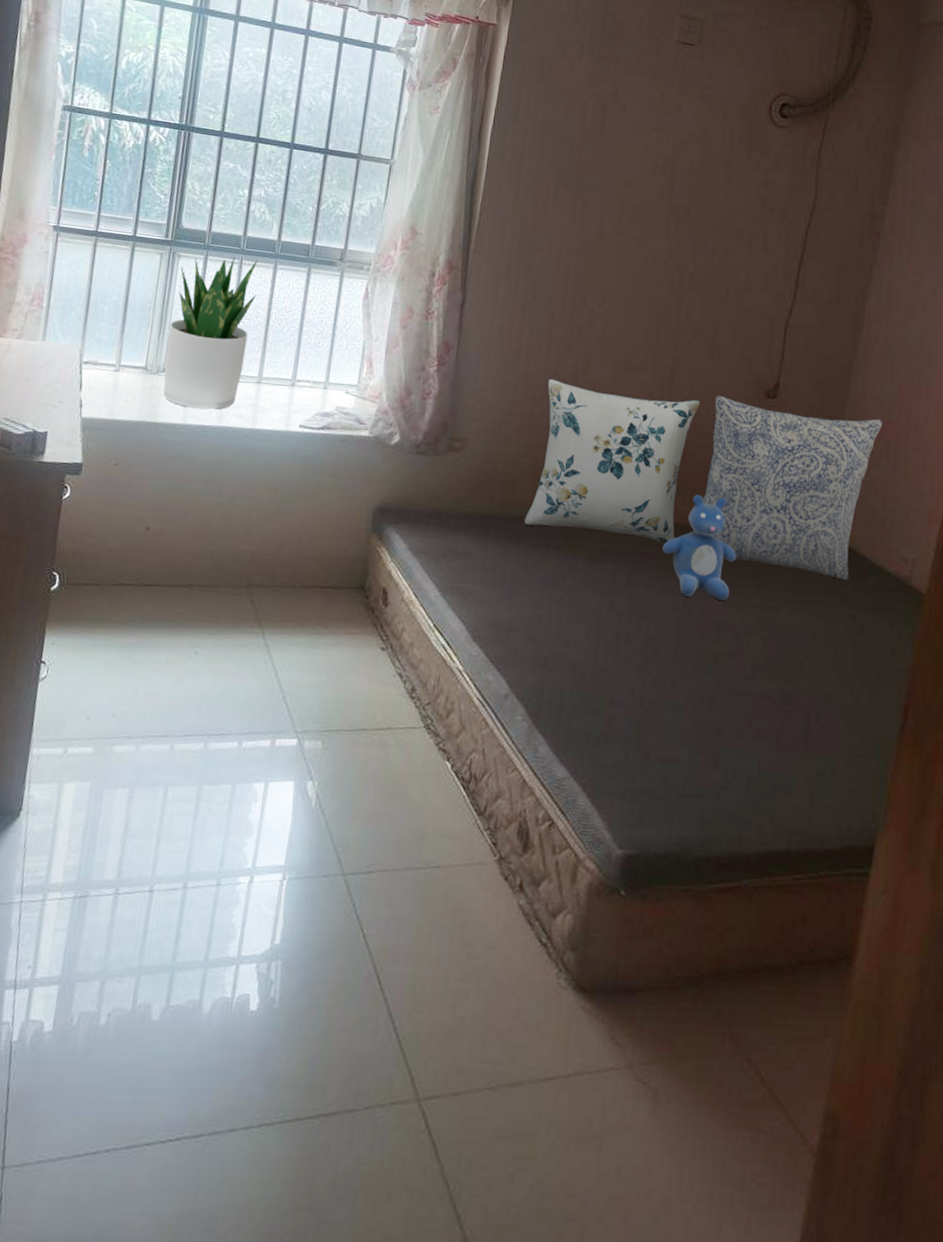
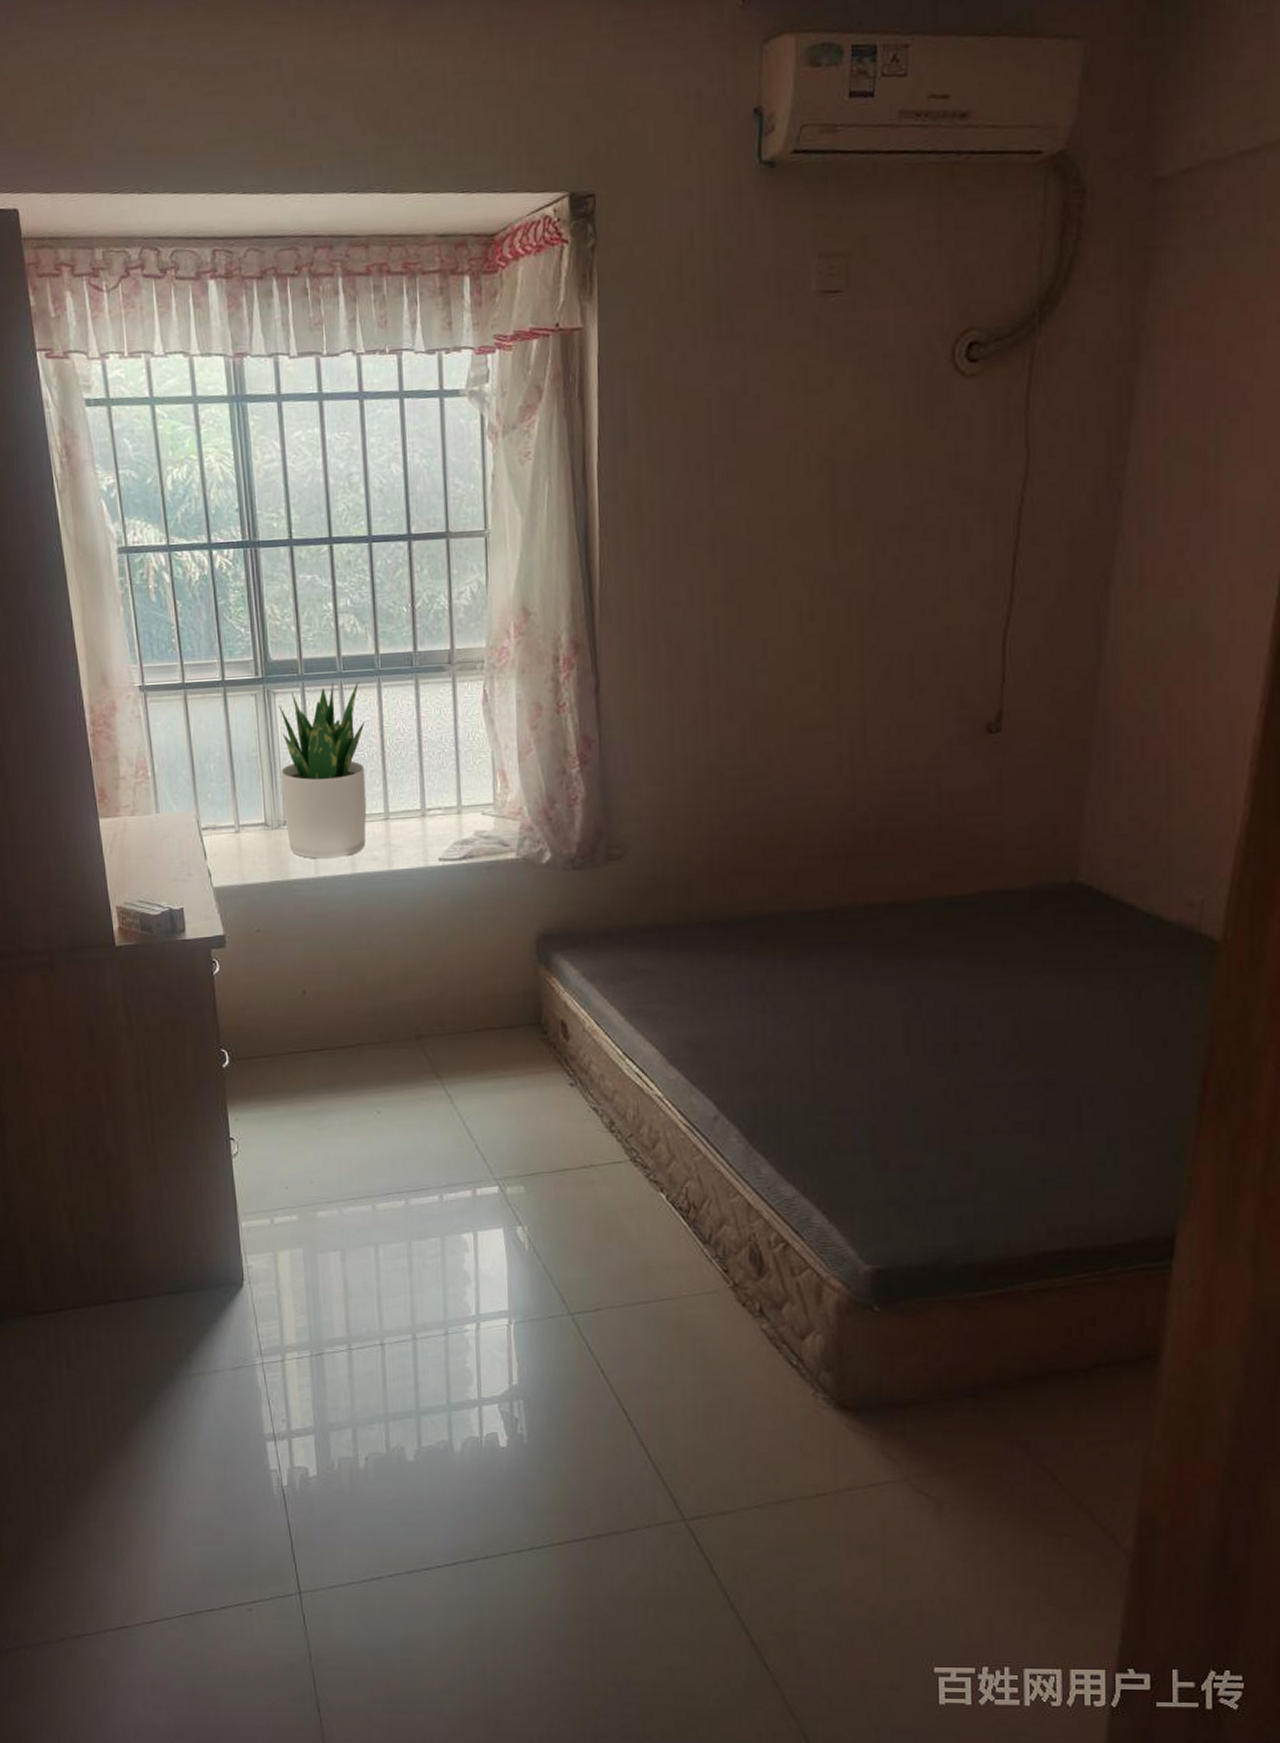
pillow: present [524,378,700,543] -> none [708,752,902,930]
stuffed animal: present [662,495,736,600] -> none [876,863,968,984]
pillow: present [692,395,883,581] -> none [910,734,1146,939]

